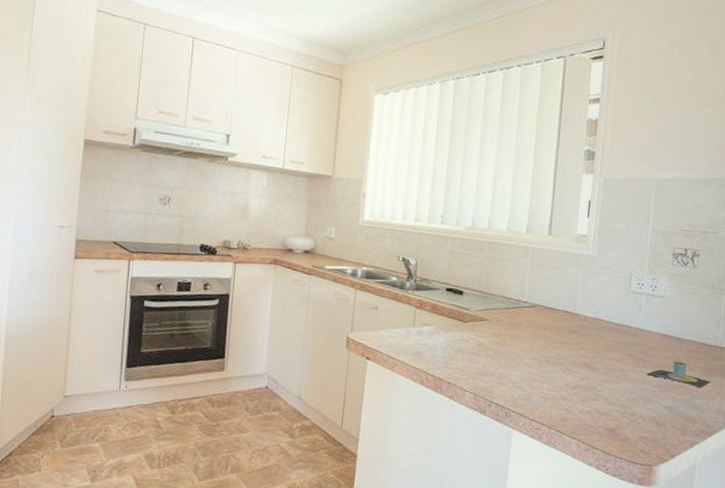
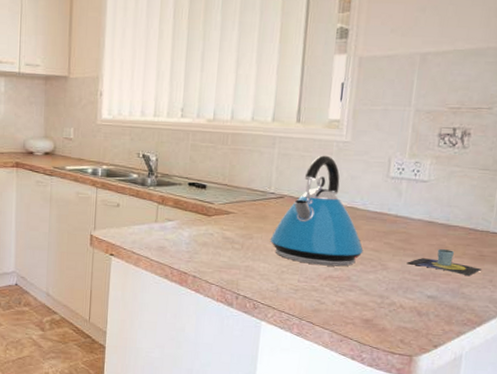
kettle: none [522,267,608,376] -> present [270,155,363,267]

